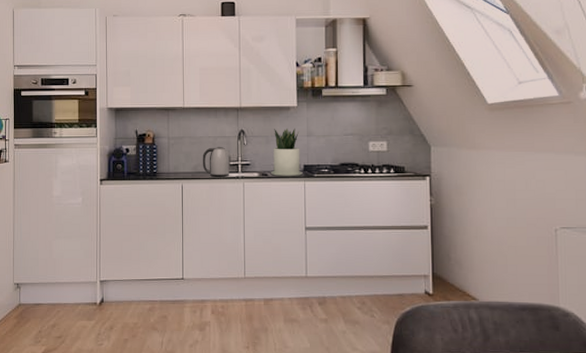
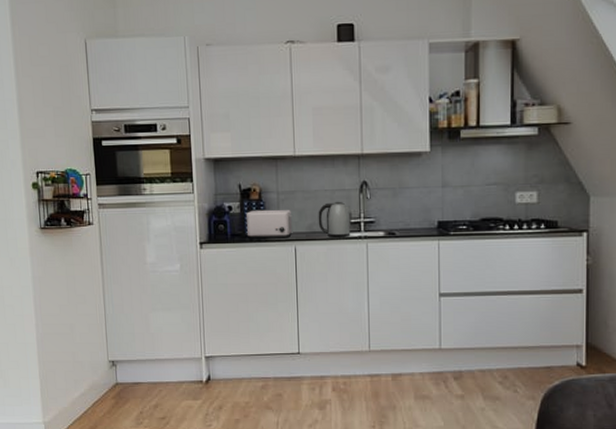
toaster: none [140,152,181,177] -> present [245,209,294,239]
planter: present [270,127,303,177] -> none [398,177,437,236]

